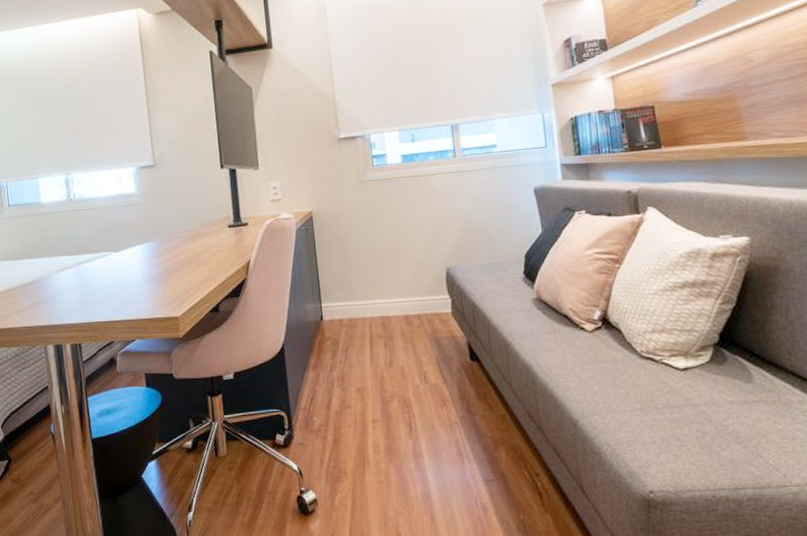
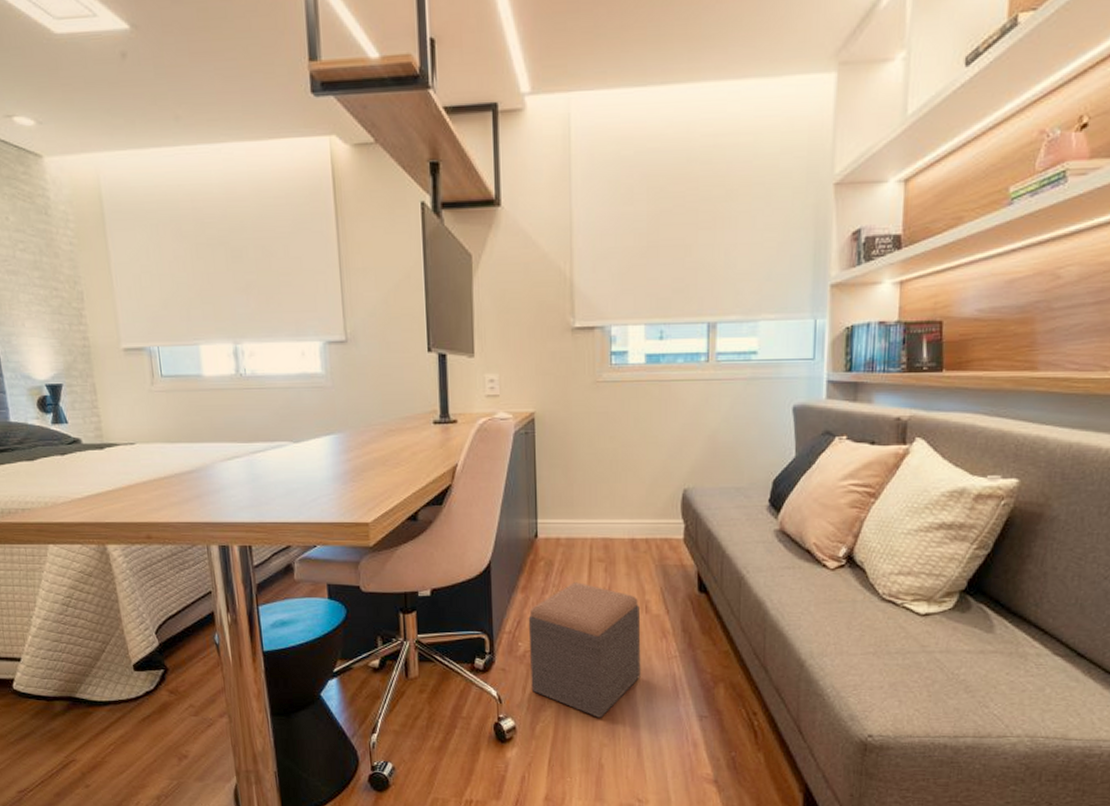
footstool: none [320,358,427,486] -> present [528,582,641,718]

